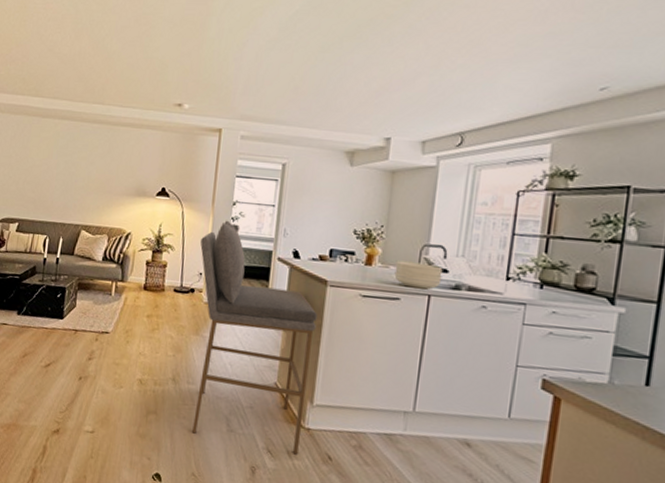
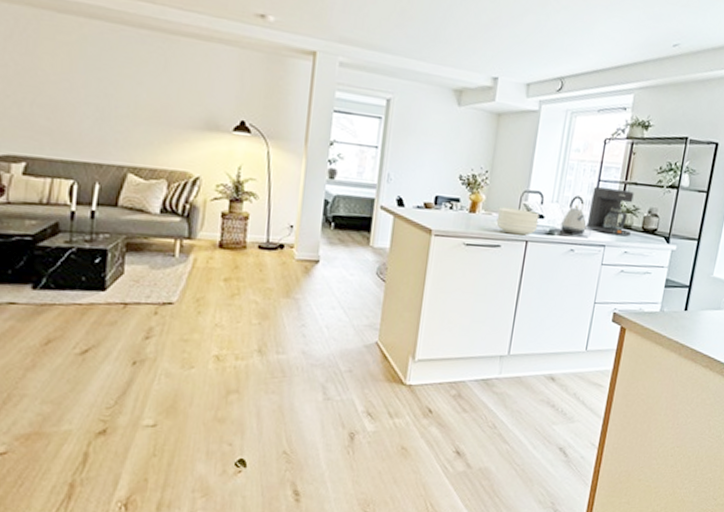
bar stool: present [192,220,317,455] -> none [283,163,421,413]
kettle: none [467,250,501,292] -> present [560,195,587,235]
coffee maker: none [500,240,560,295] -> present [586,186,634,237]

